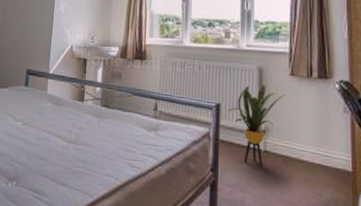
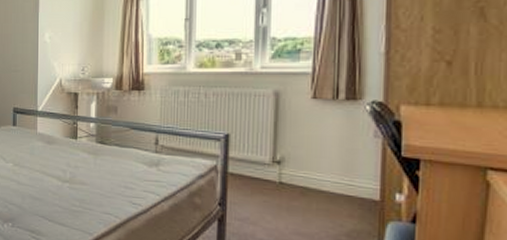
house plant: present [227,81,285,167] -> none [238,107,305,199]

